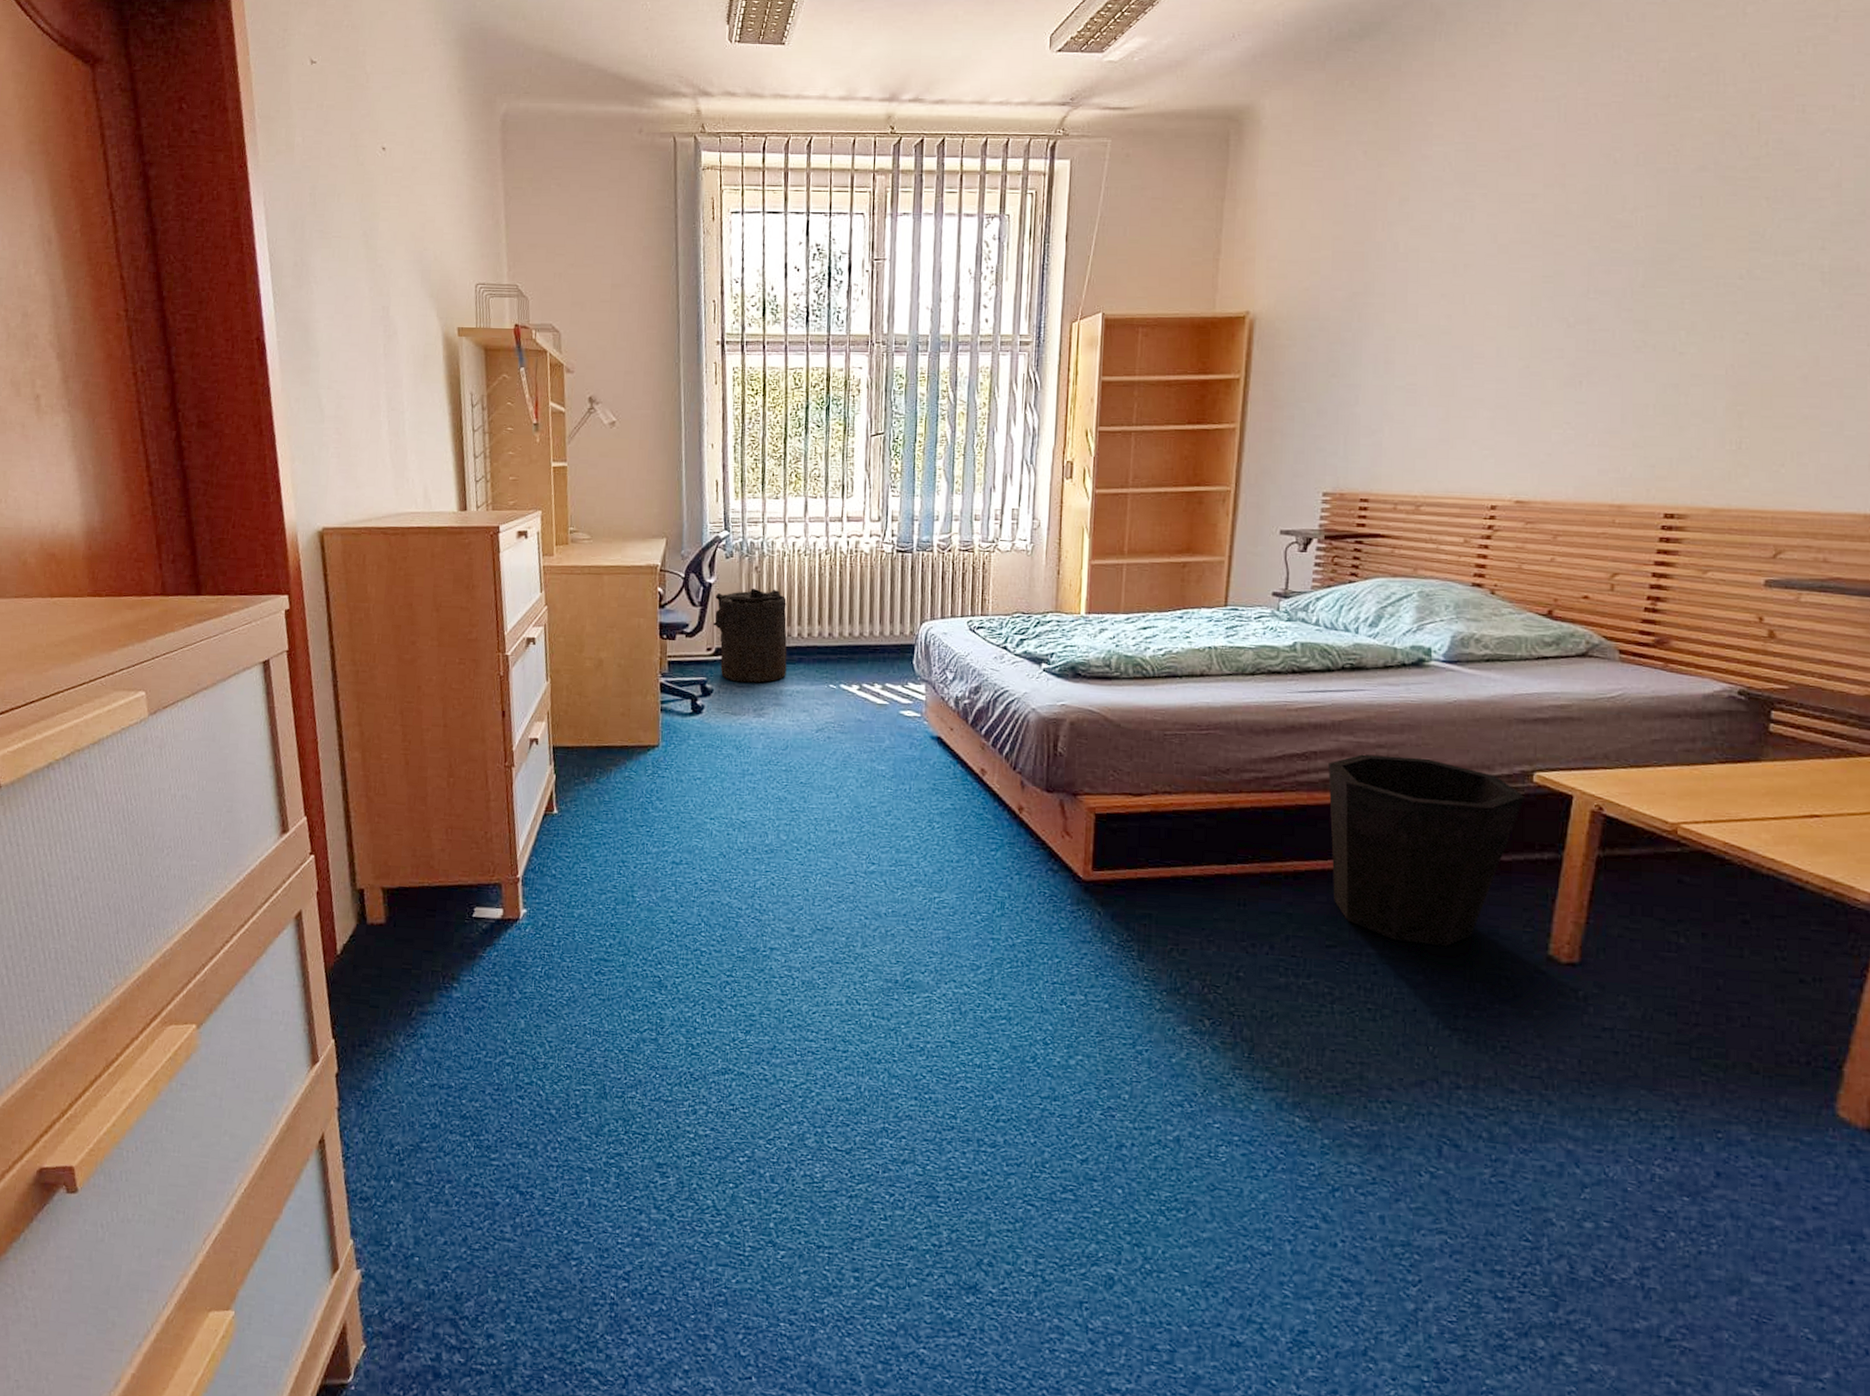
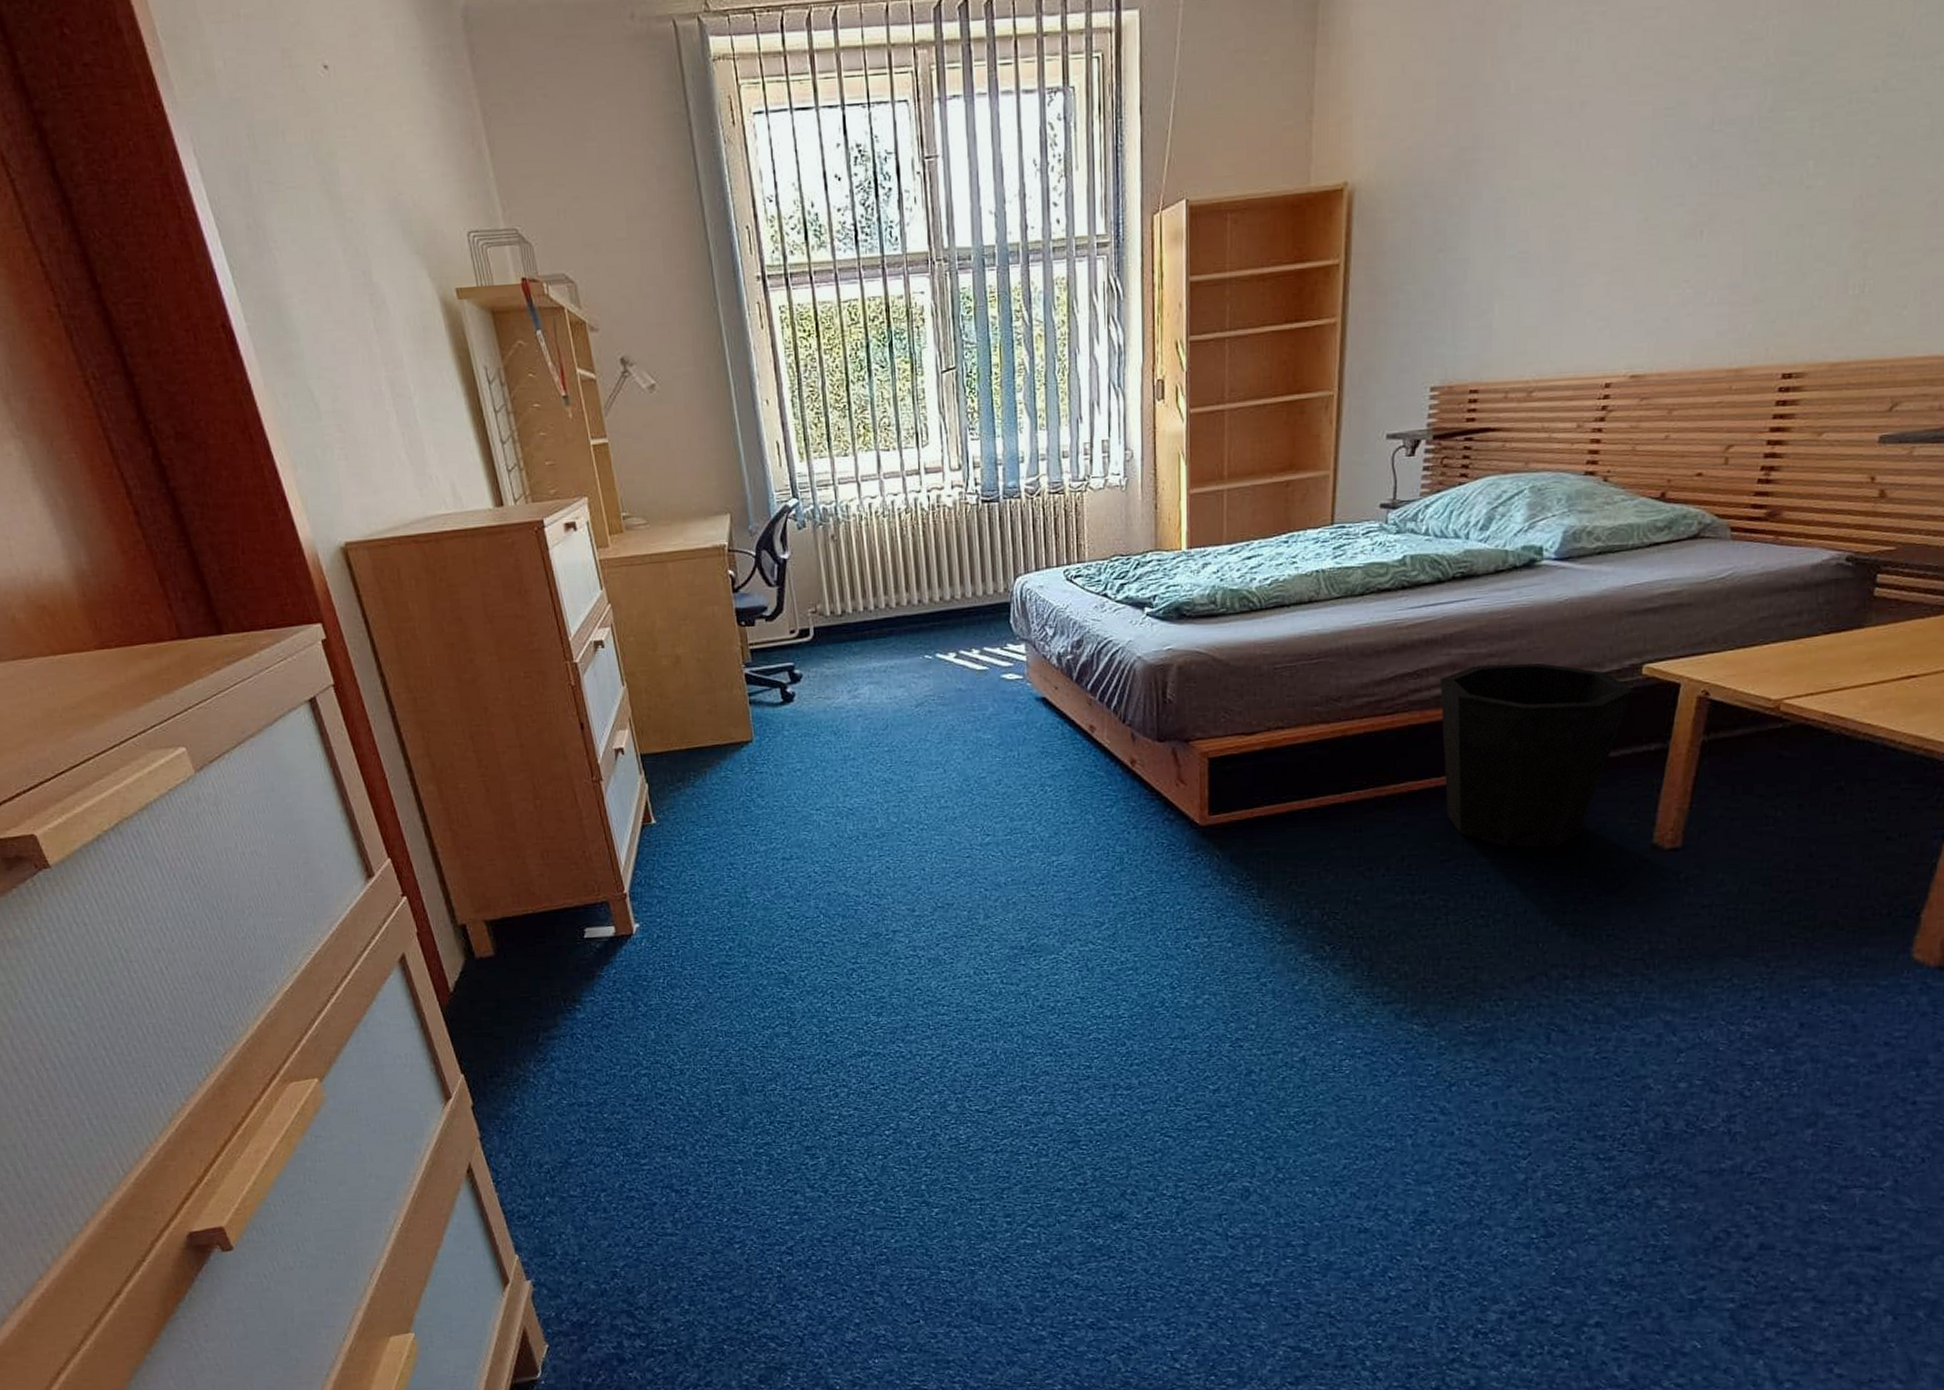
laundry hamper: present [713,588,788,683] -> none [792,558,878,664]

